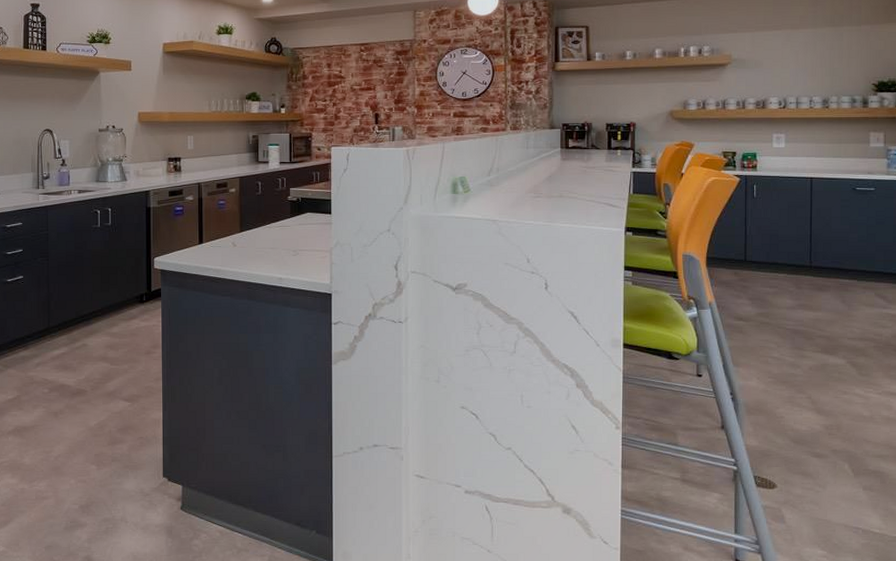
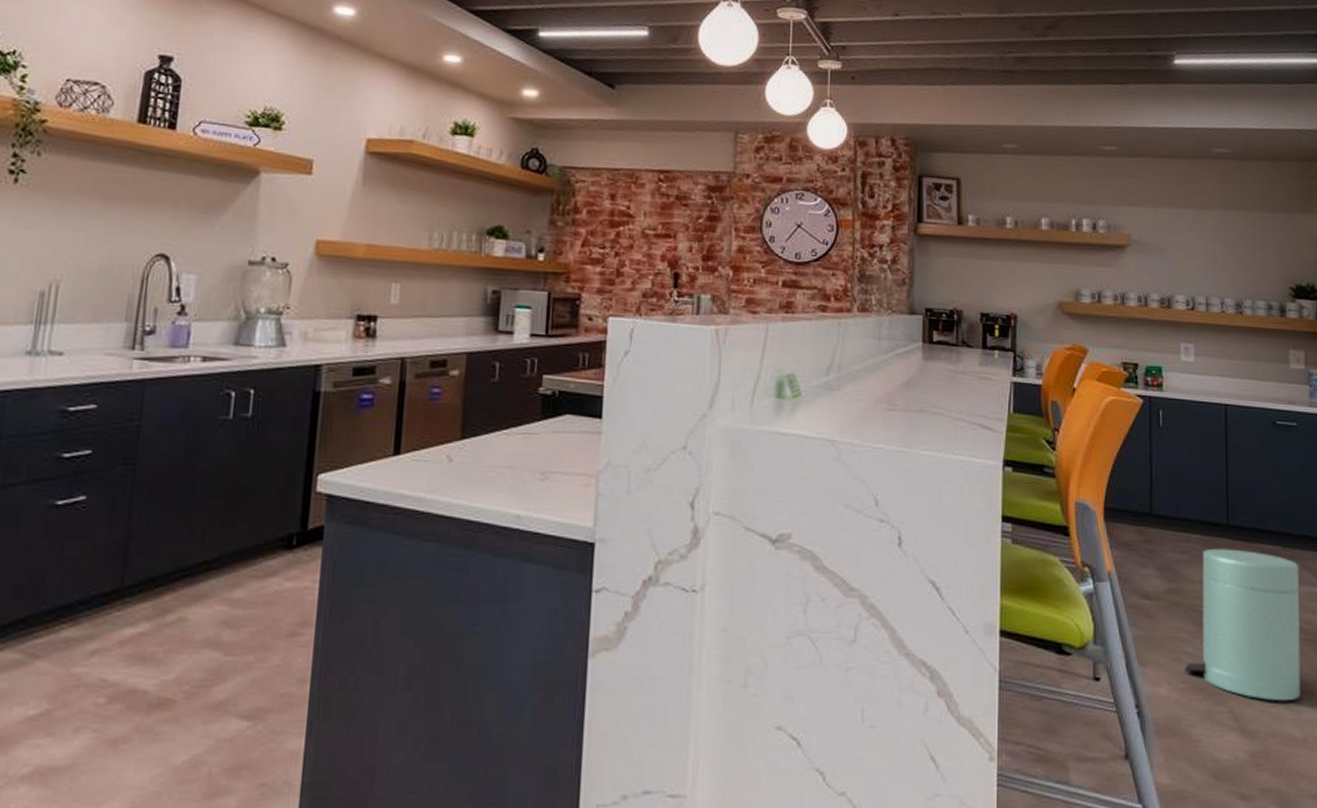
trash can: none [771,283,872,391] -> present [1185,548,1301,702]

